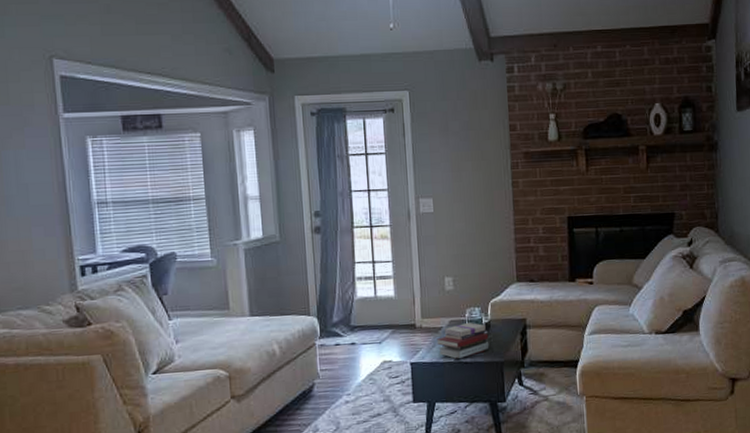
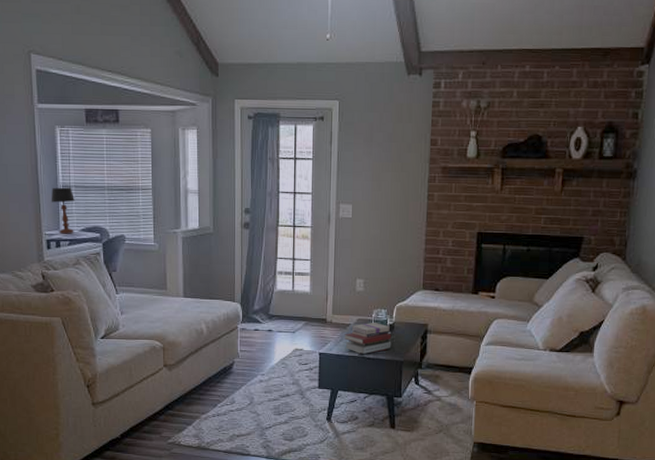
table lamp: none [83,203,114,258] -> present [51,187,75,234]

